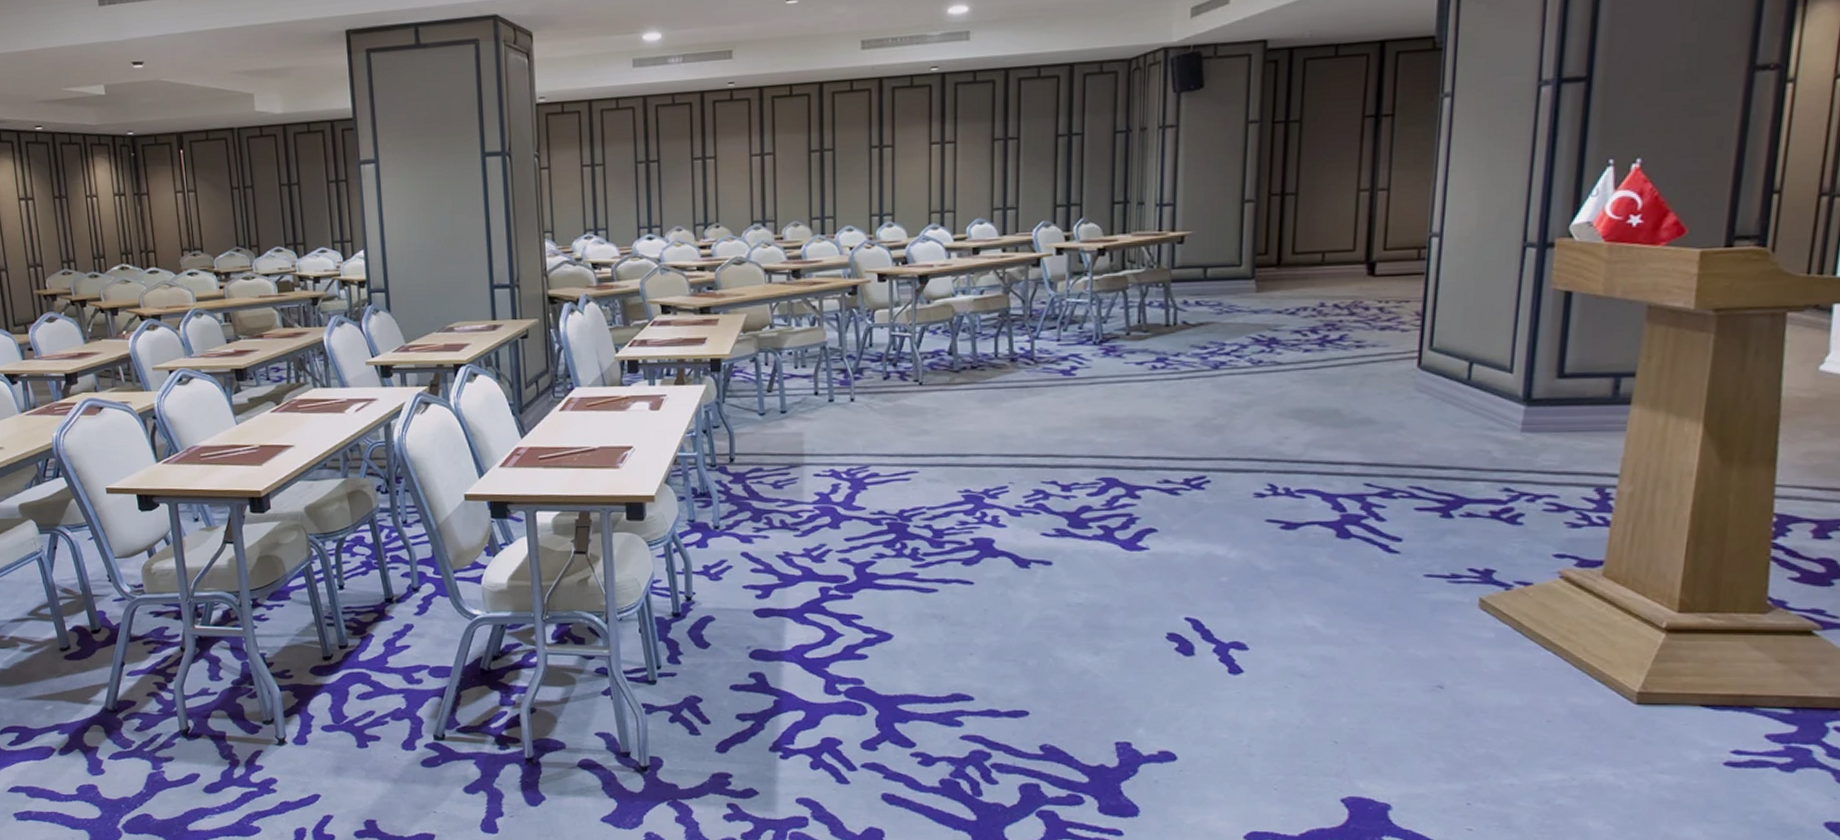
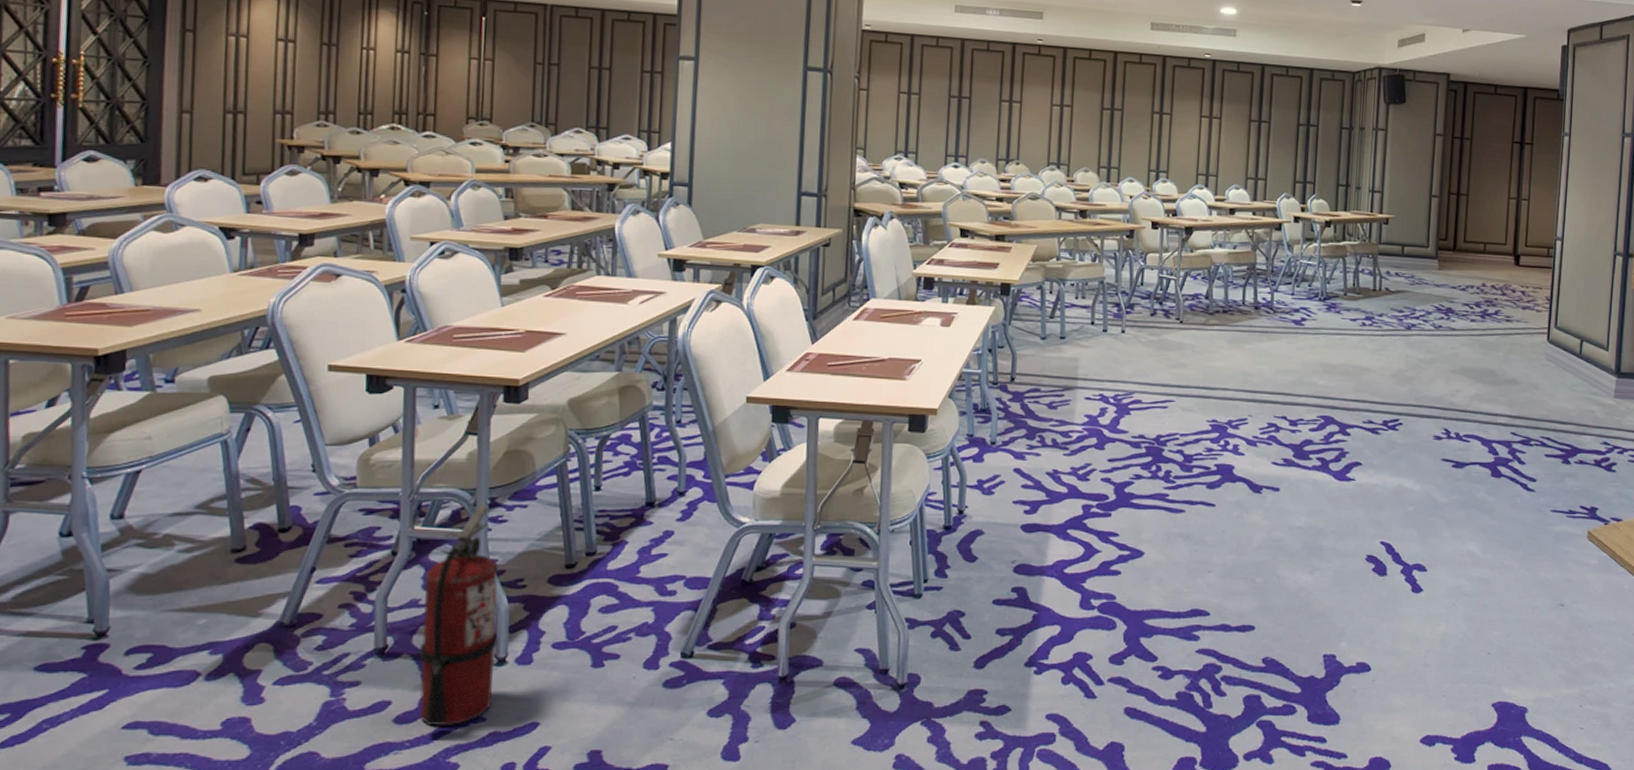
fire extinguisher: none [210,604,279,795] -> present [419,504,498,725]

